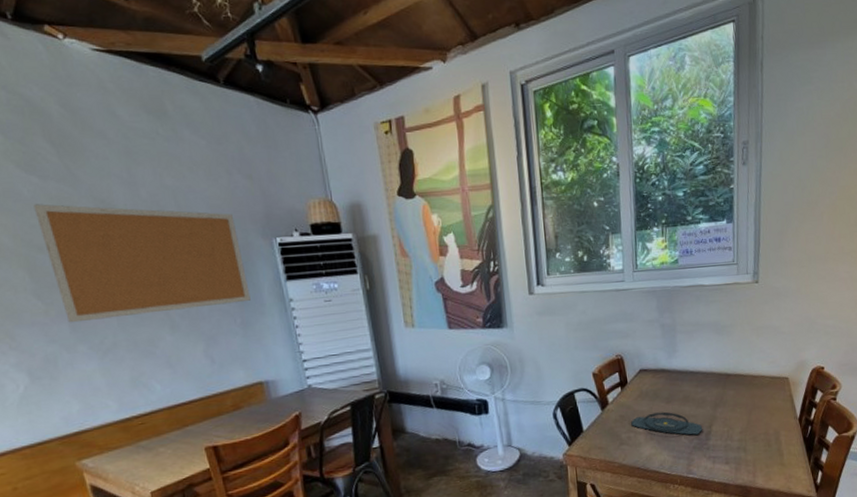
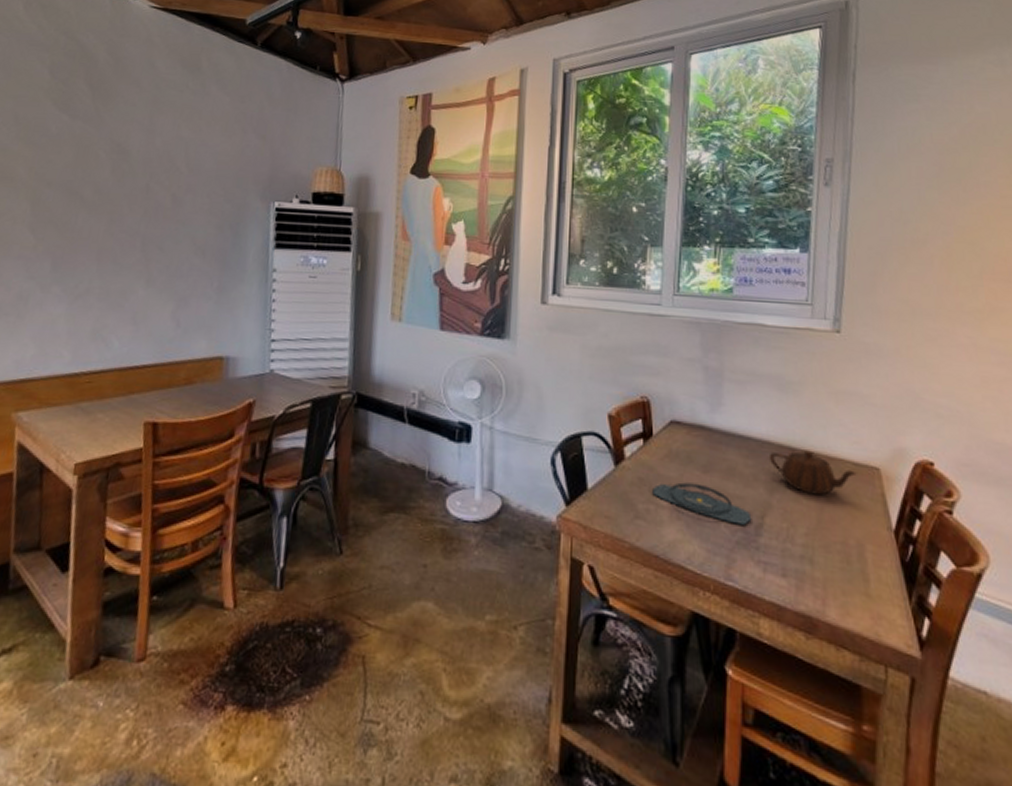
bulletin board: present [33,204,251,323] -> none [51,141,238,266]
teapot: none [712,373,773,405] -> present [768,450,857,496]

